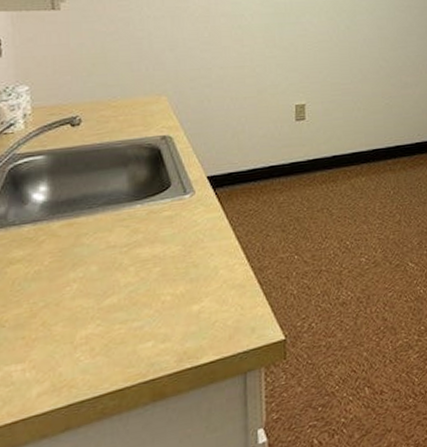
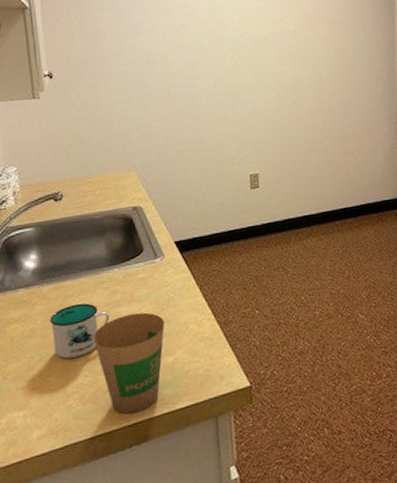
mug: none [58,243,129,305] -> present [49,303,110,359]
paper cup: none [108,255,191,369] -> present [93,312,165,414]

